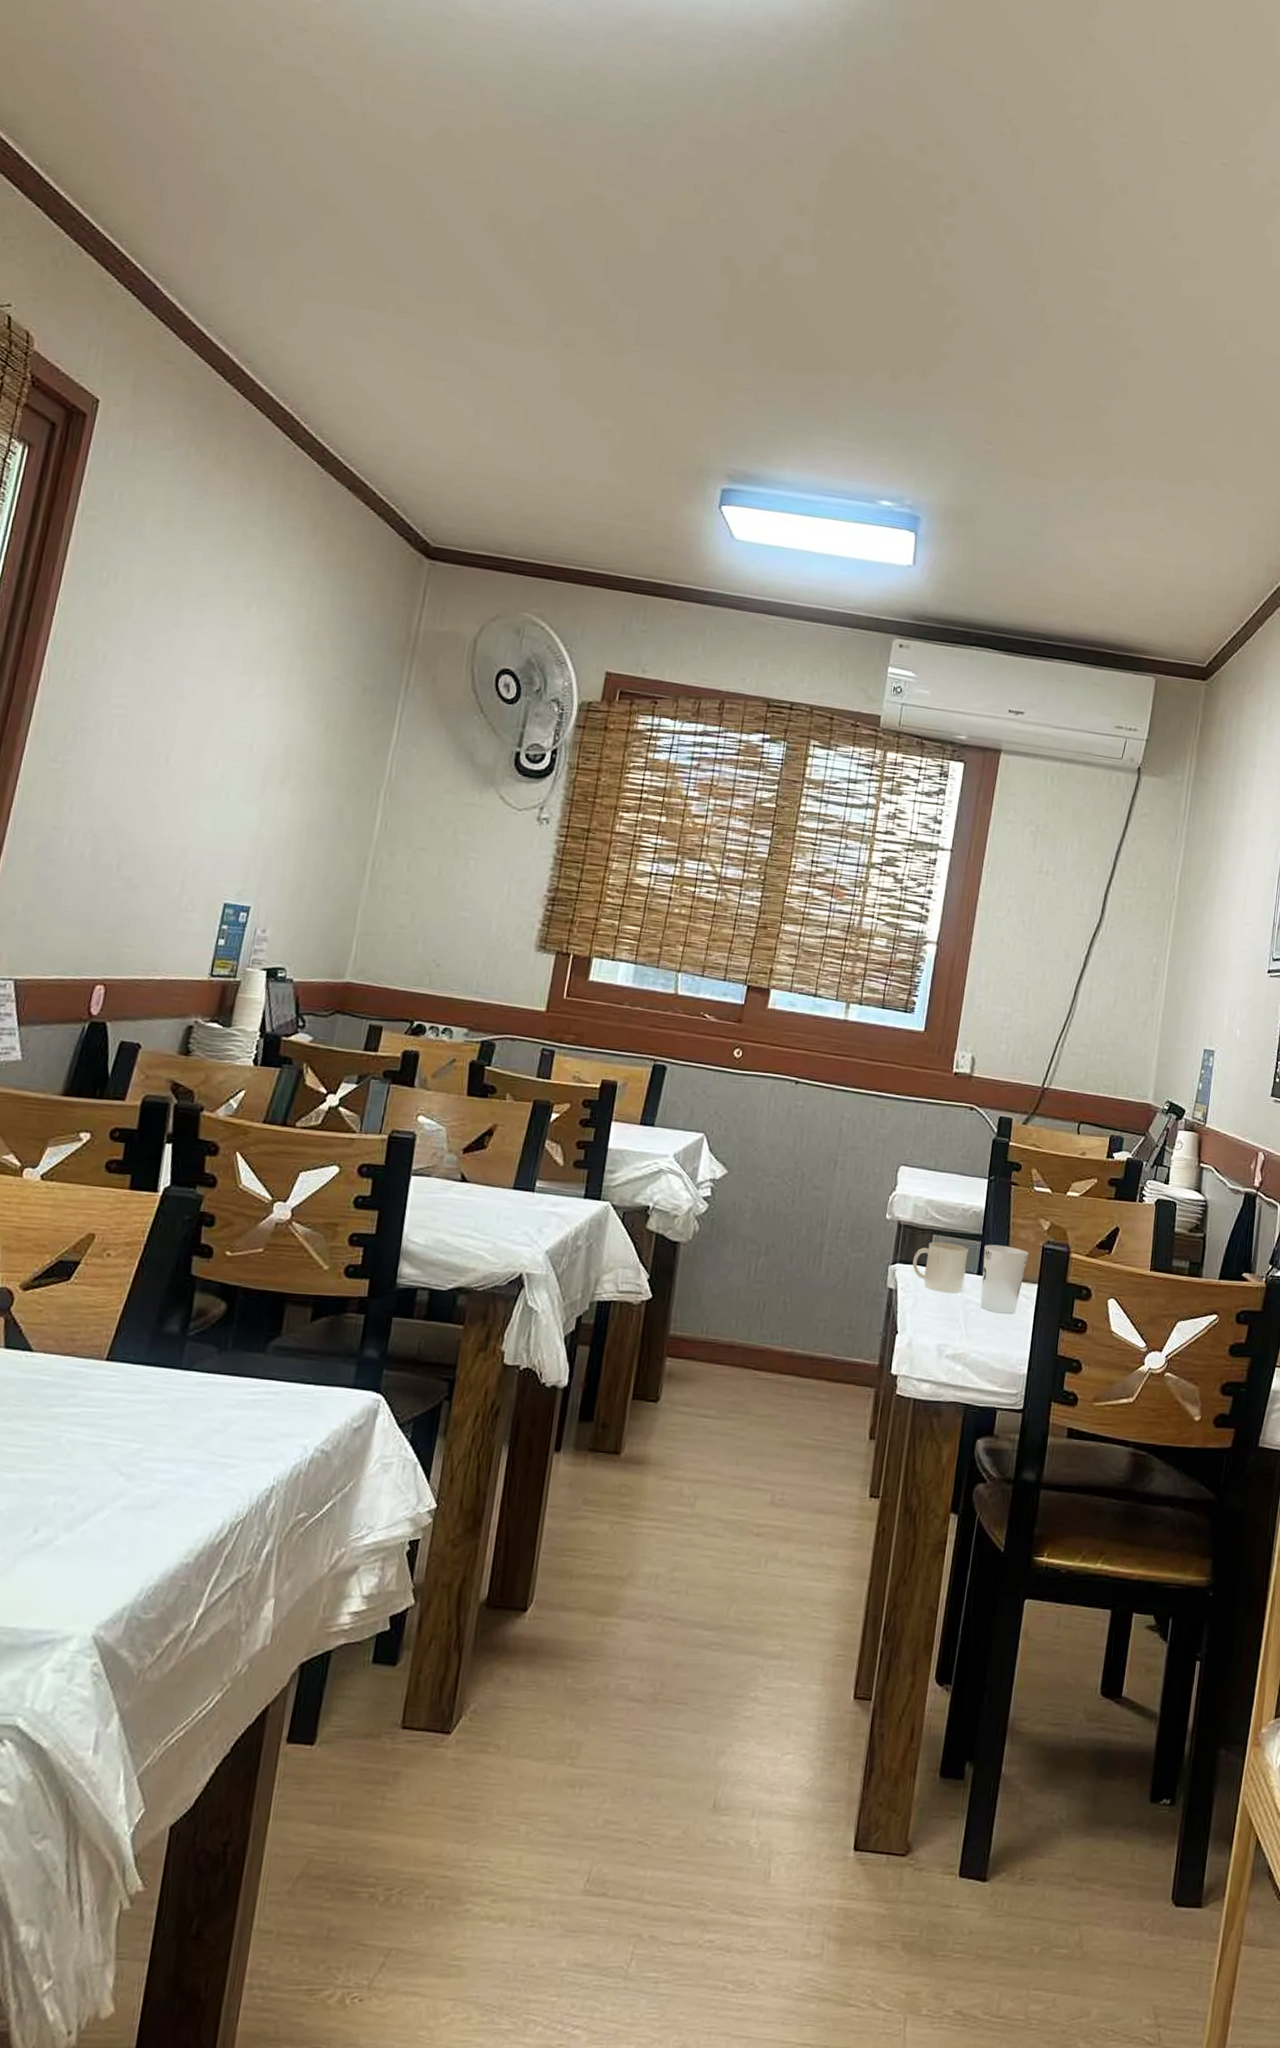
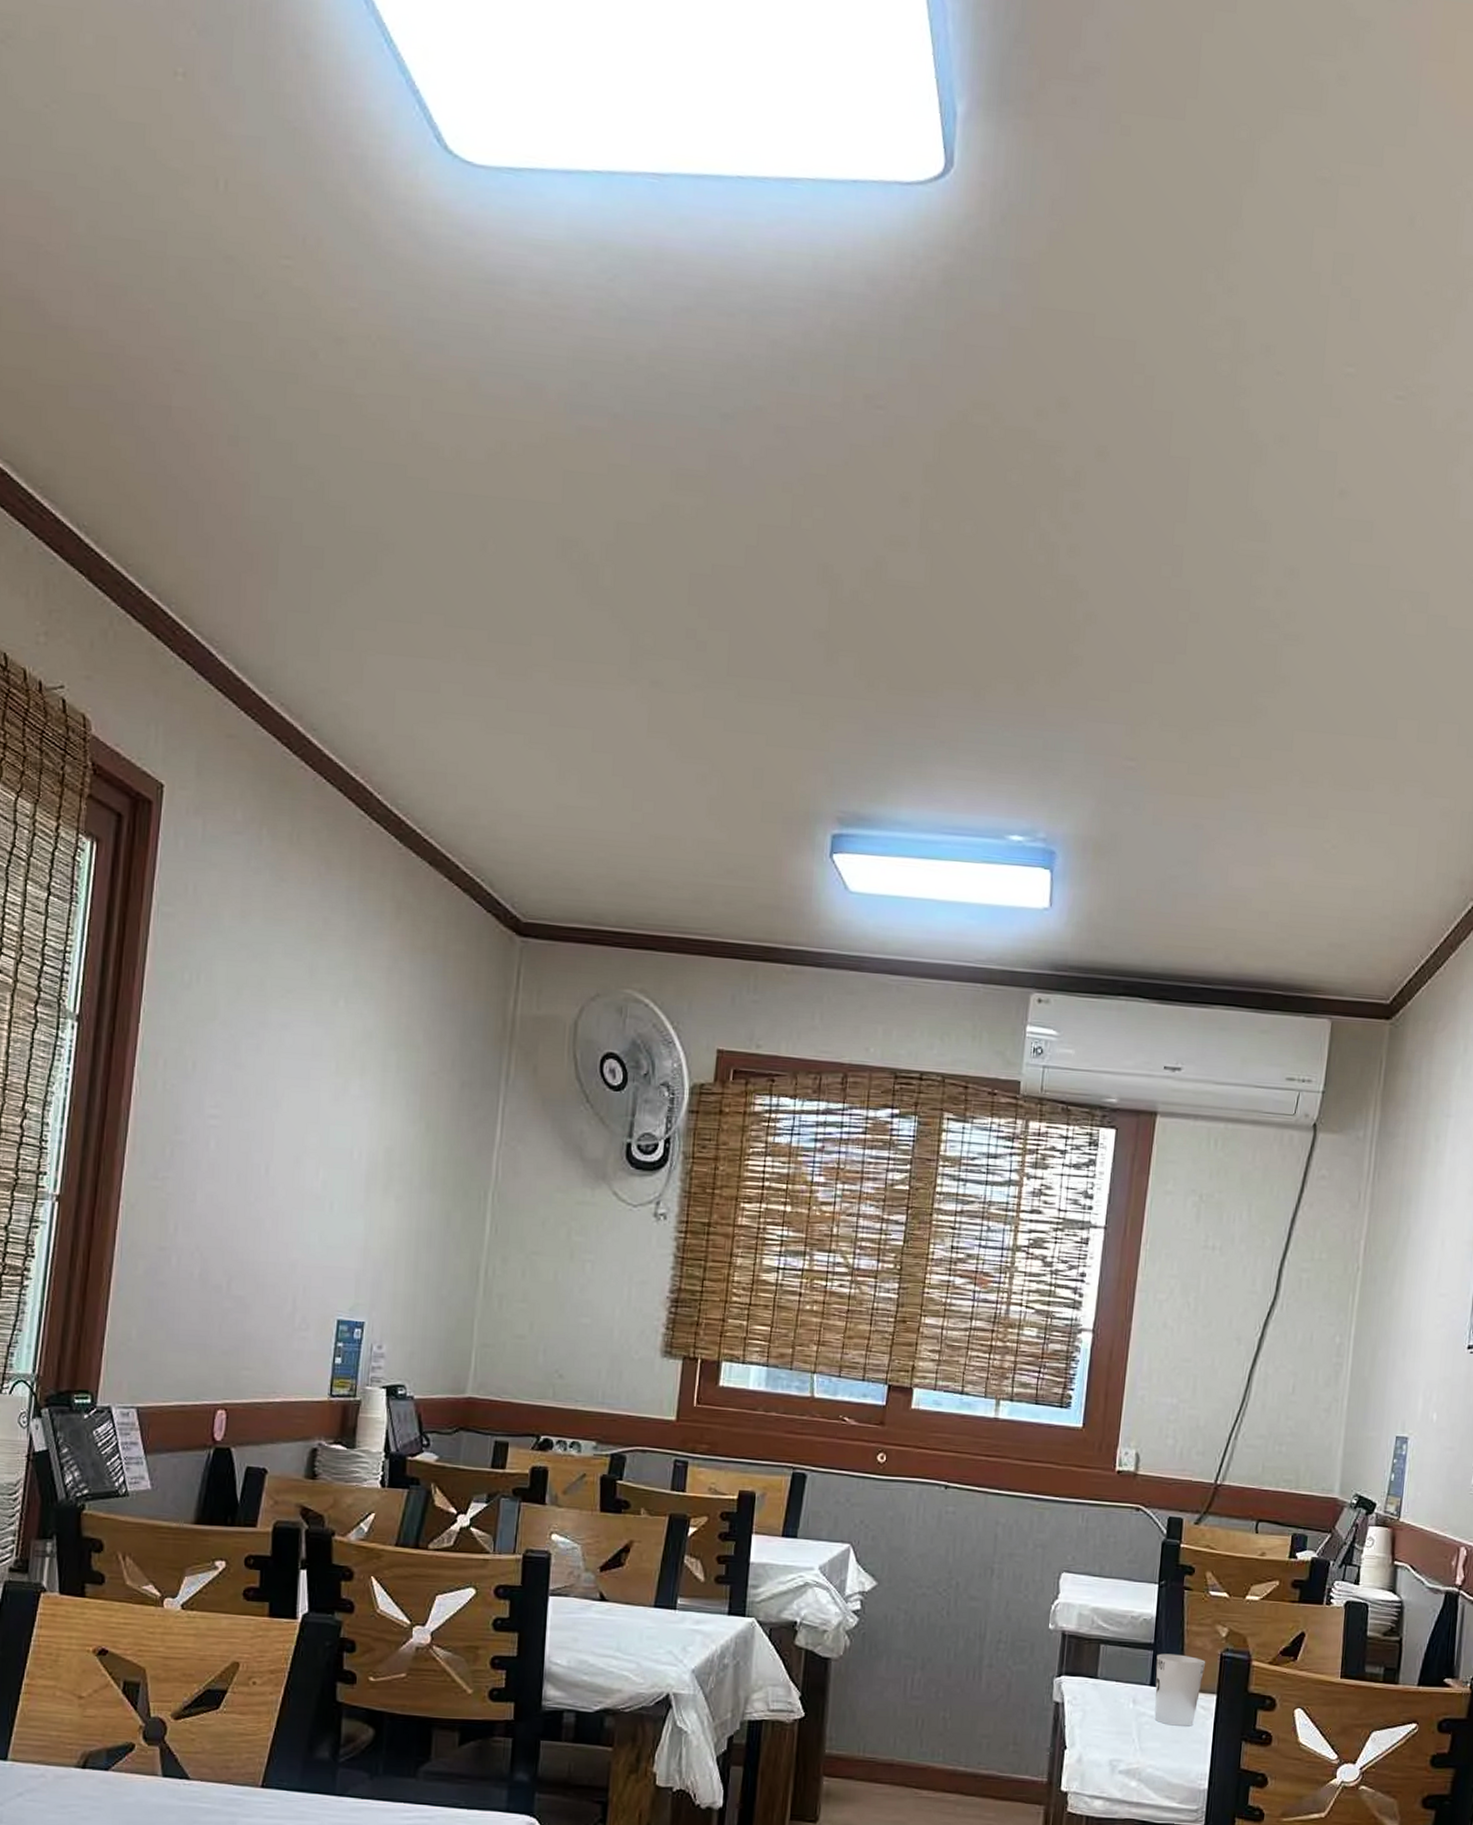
cup: present [912,1241,969,1294] -> none [1079,1651,1140,1706]

